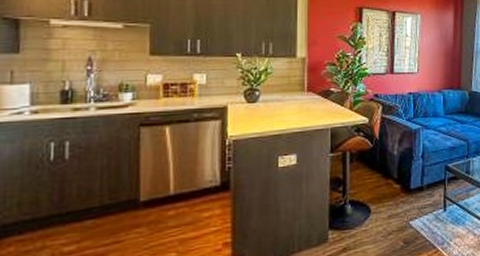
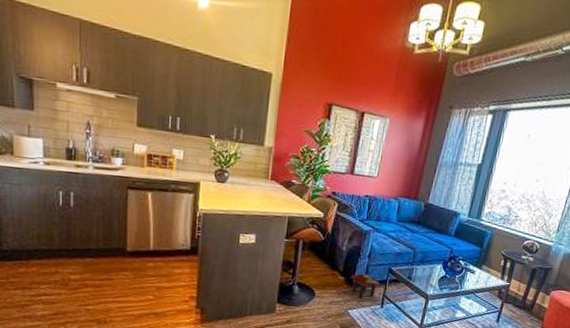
side table: none [407,176,438,206] -> present [351,273,380,299]

